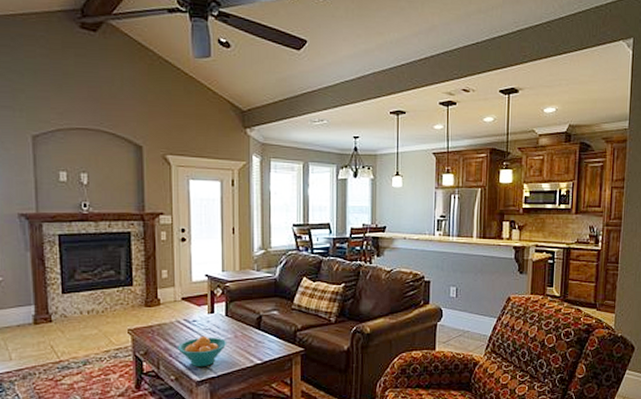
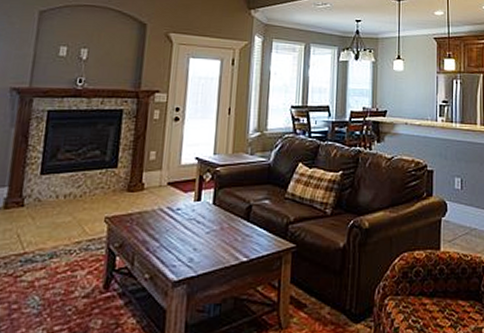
fruit bowl: present [177,335,227,368] -> none [156,226,212,265]

